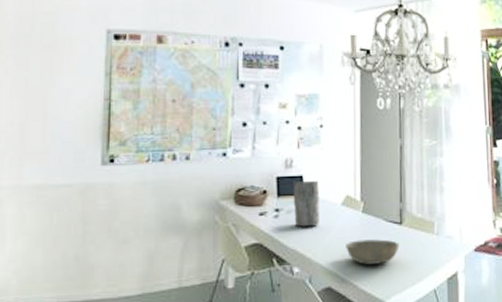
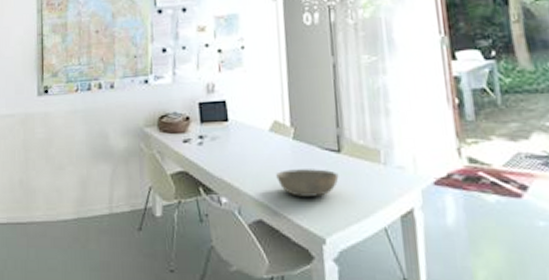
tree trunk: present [293,180,319,227] -> none [216,105,246,155]

